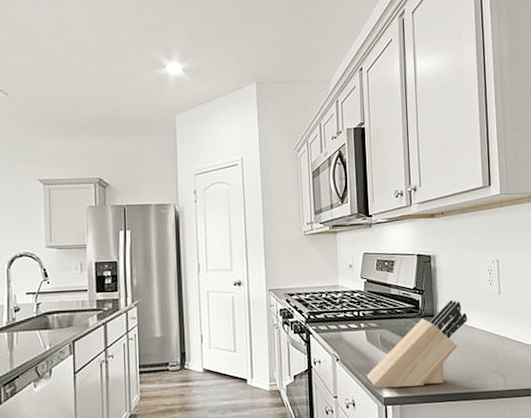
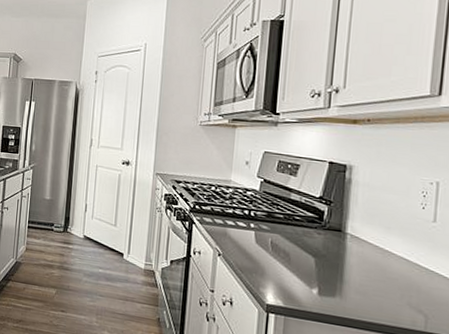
knife block: present [366,300,467,389] -> none [249,217,385,306]

